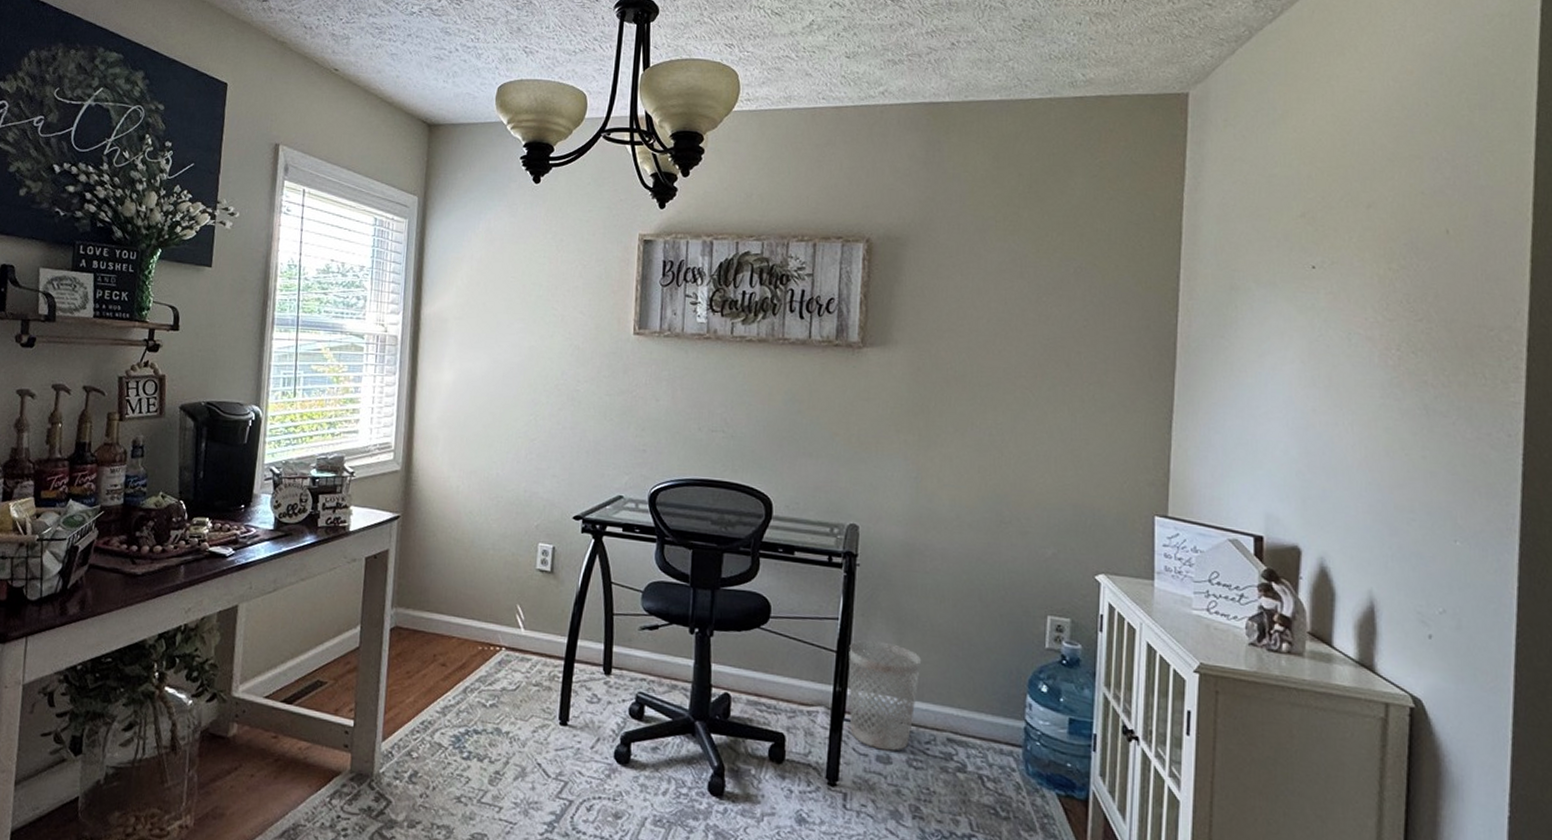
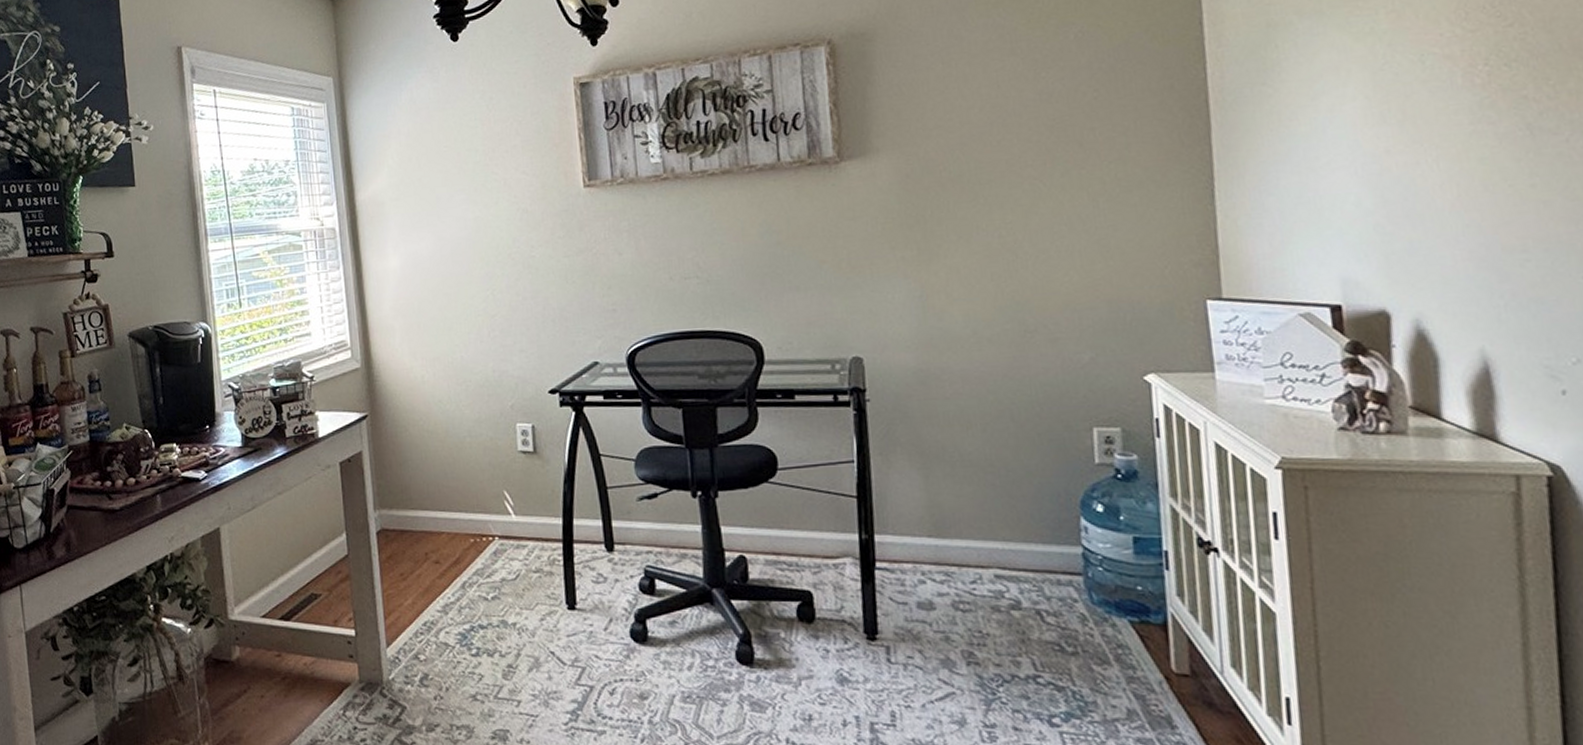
wastebasket: present [848,640,922,751] -> none [870,479,955,596]

